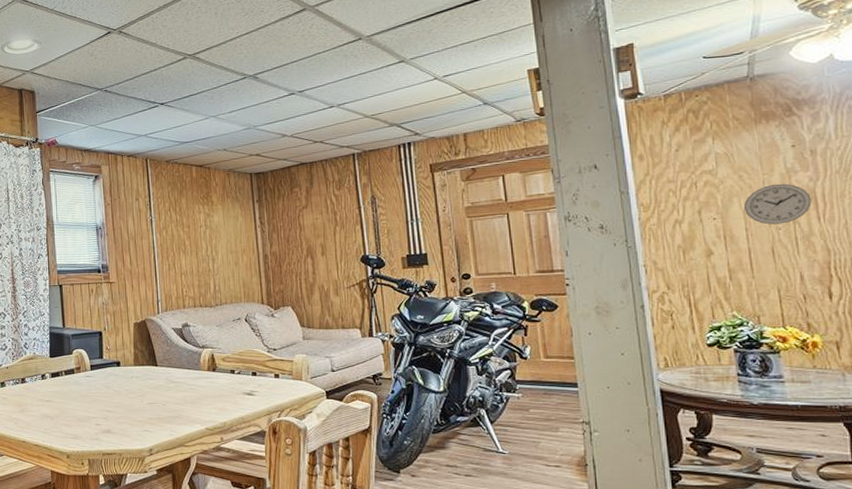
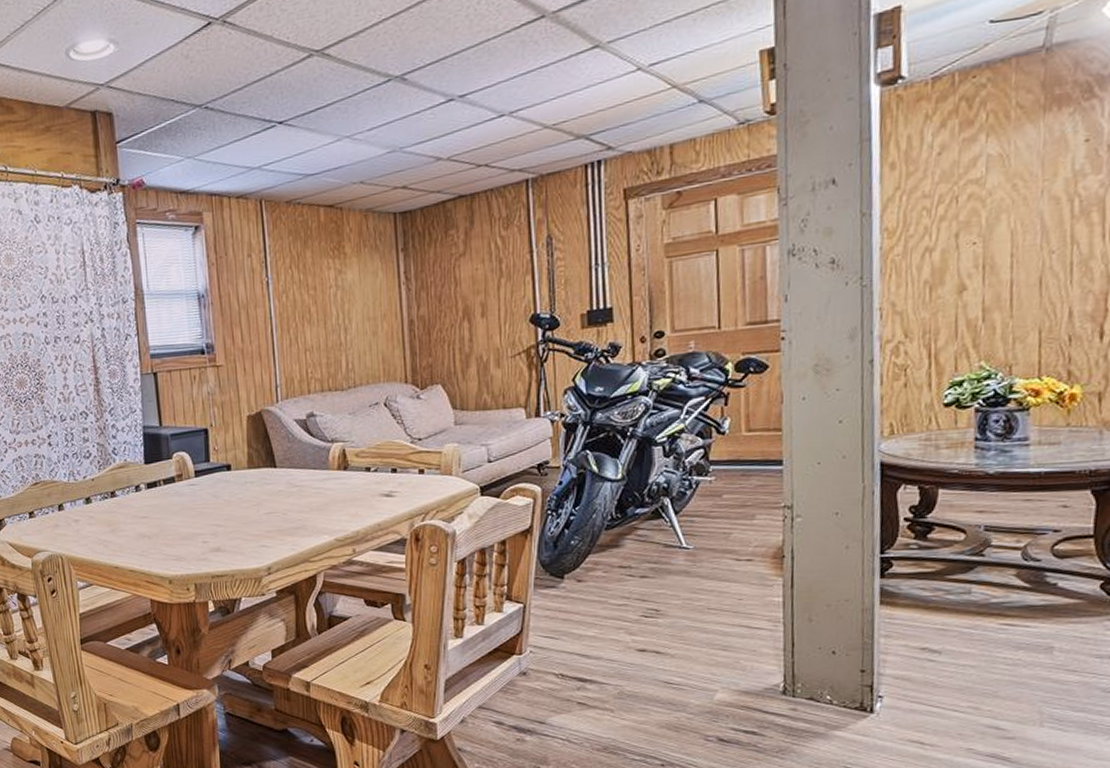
wall clock: present [744,183,812,225] -> none [1013,191,1099,248]

